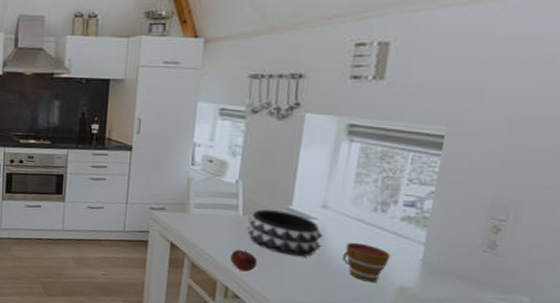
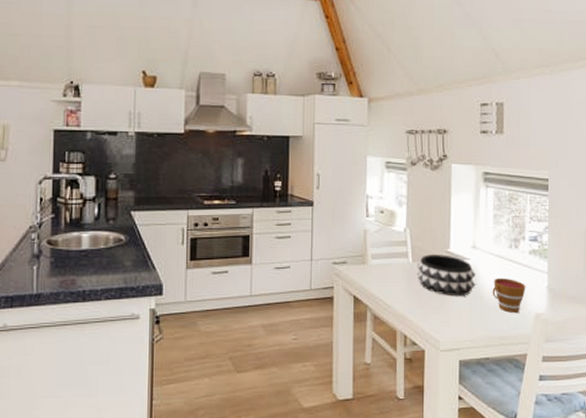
fruit: present [230,249,258,272] -> none [406,295,428,317]

